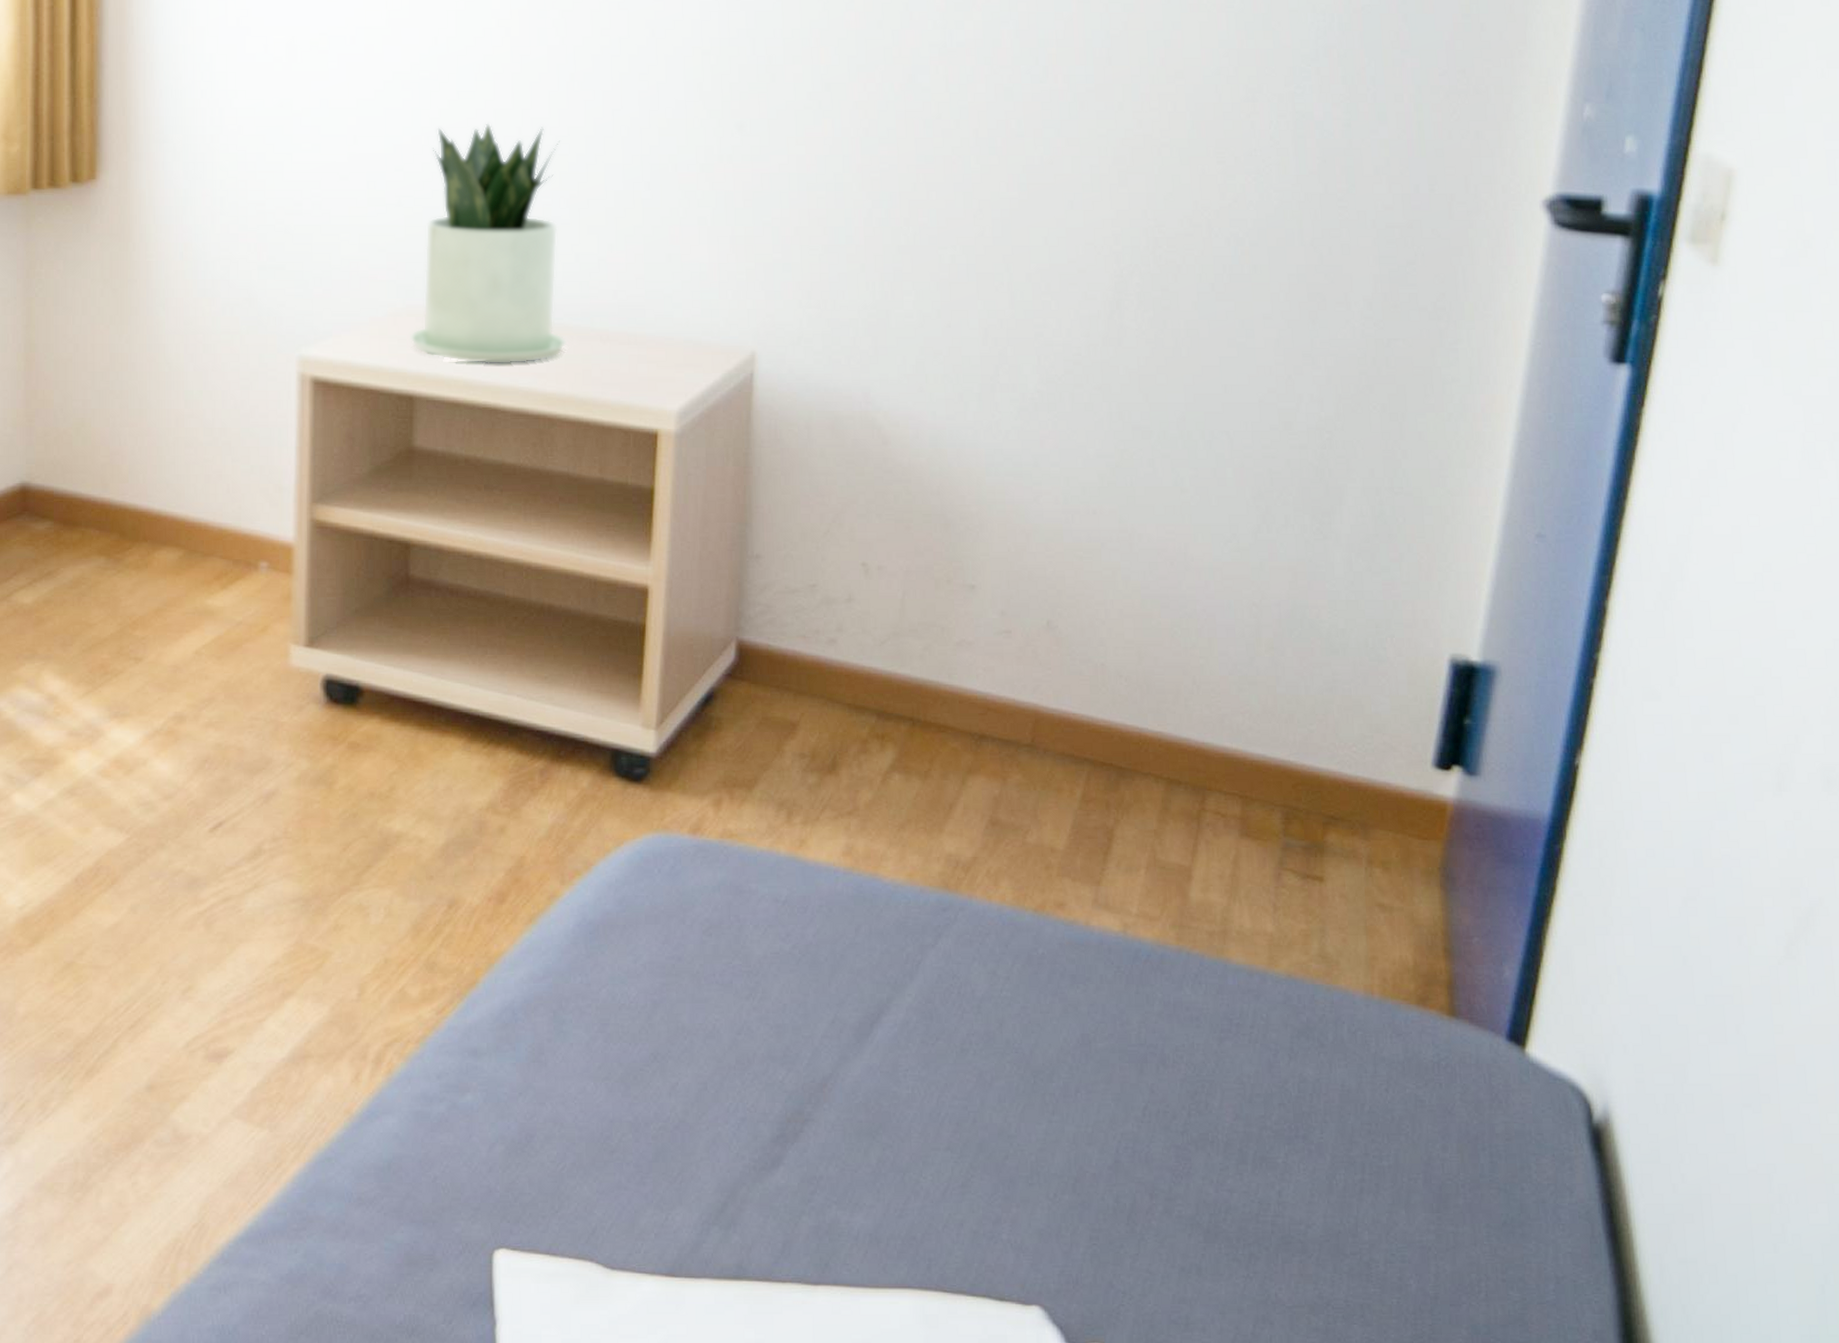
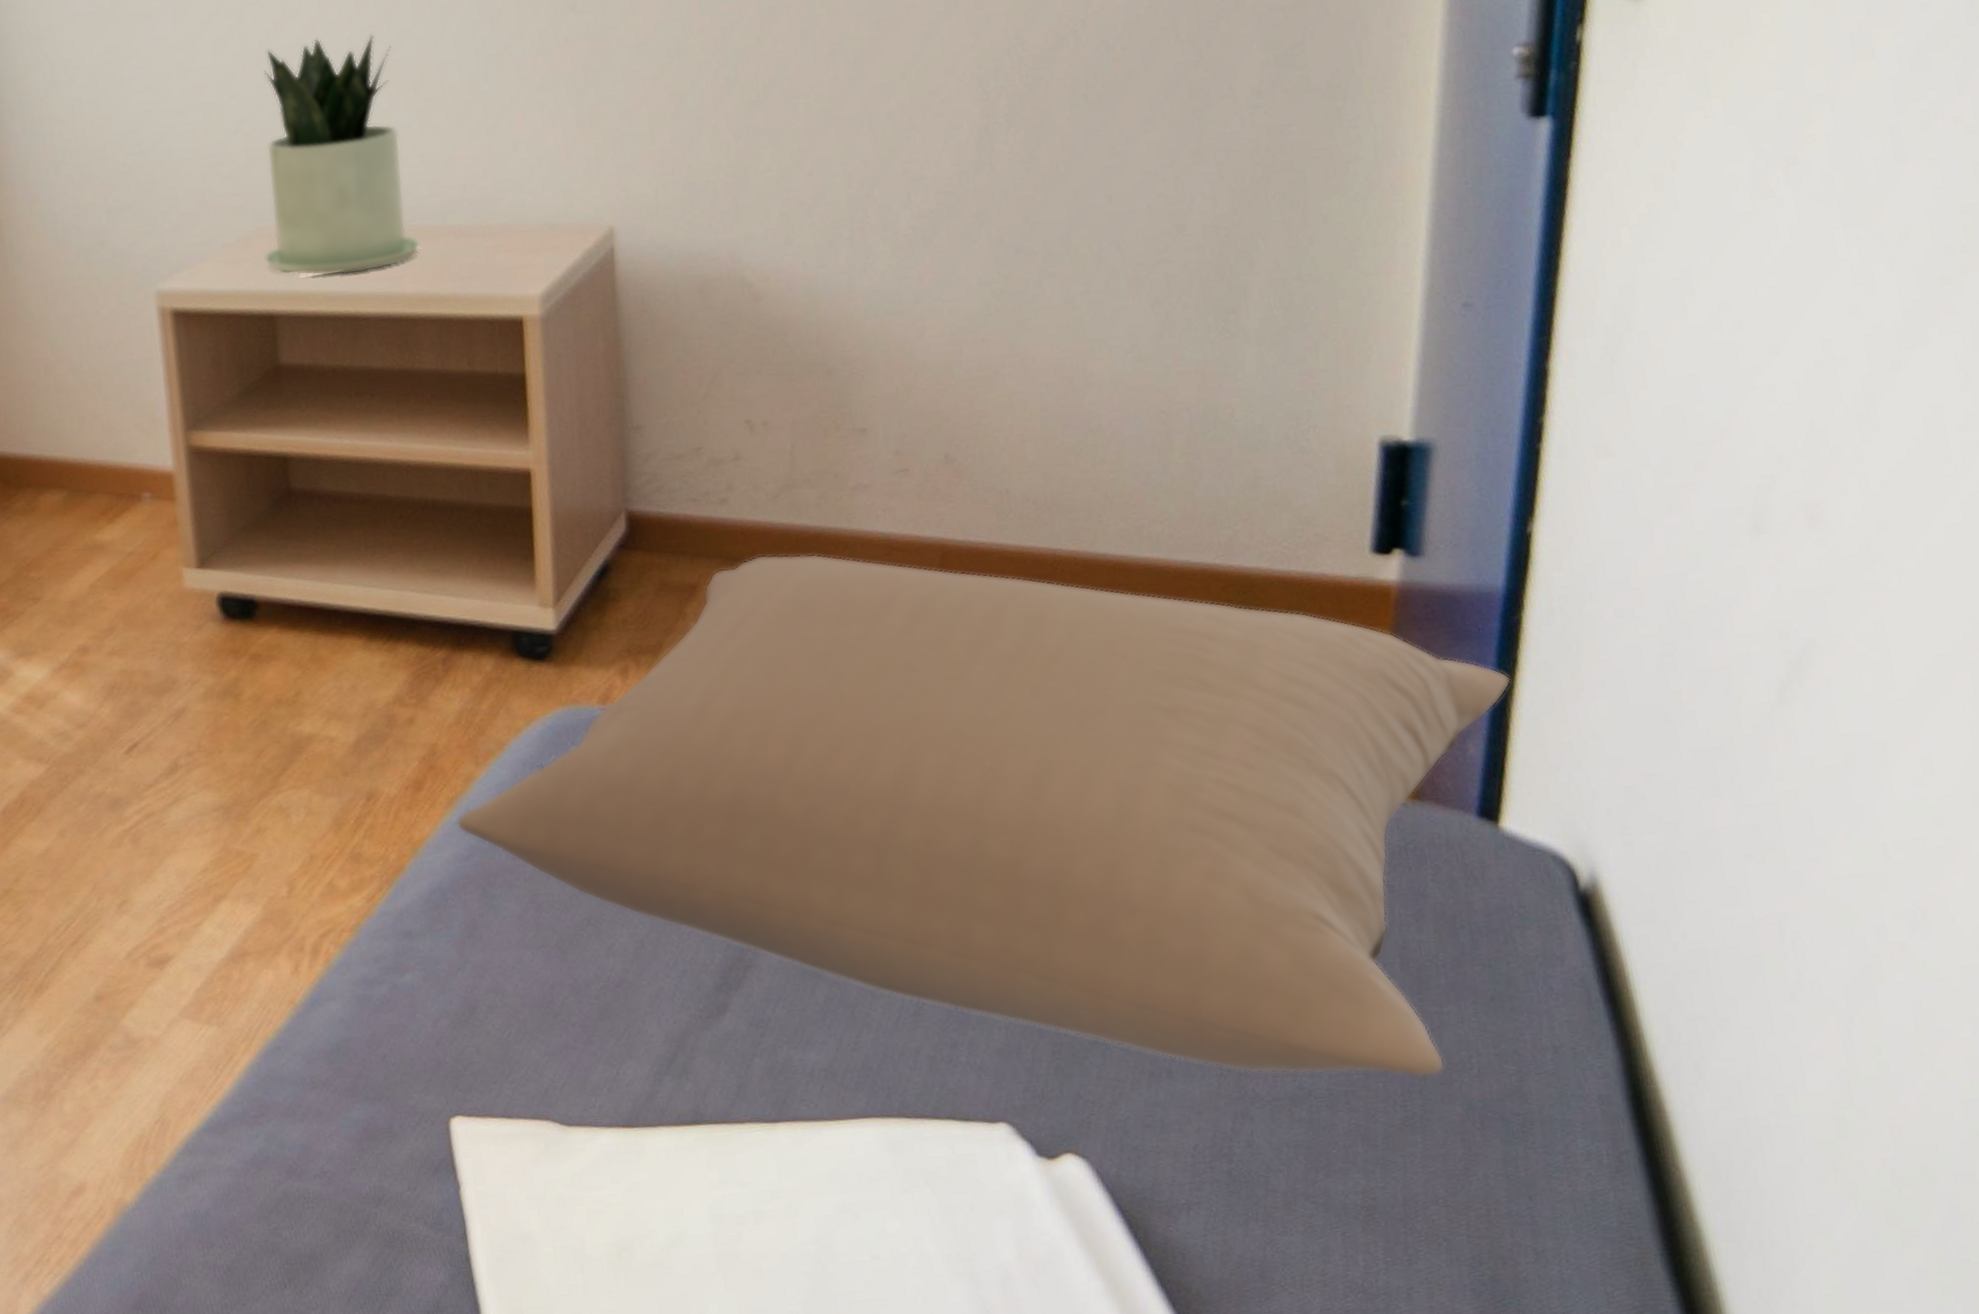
pillow: none [534,700,1548,1297] -> present [456,553,1511,1078]

